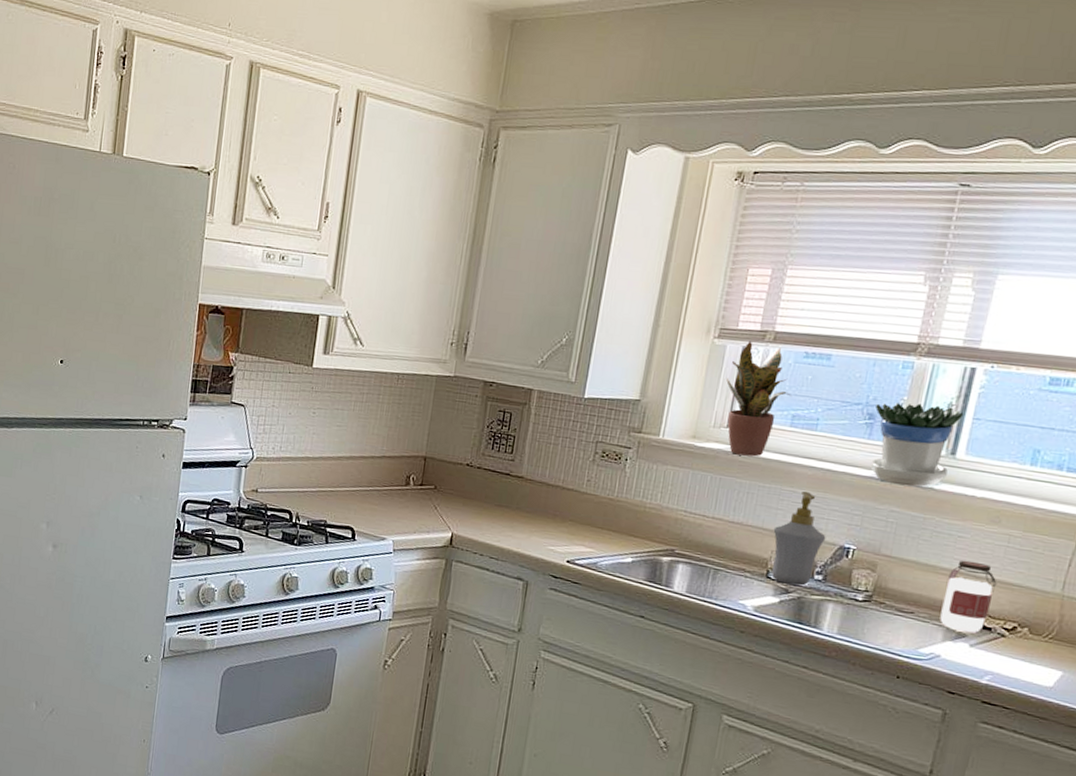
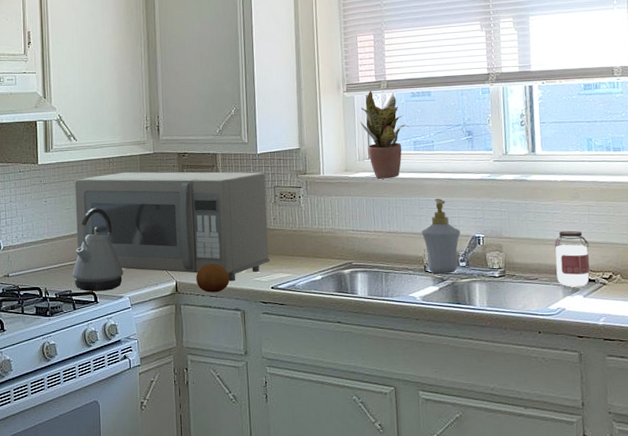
kettle: none [330,429,392,529] -> present [72,207,123,291]
microwave: none [342,392,589,546] -> present [75,171,270,282]
fruit: none [476,519,519,555] -> present [196,264,230,293]
flowerpot: present [870,403,964,487] -> none [471,117,533,182]

